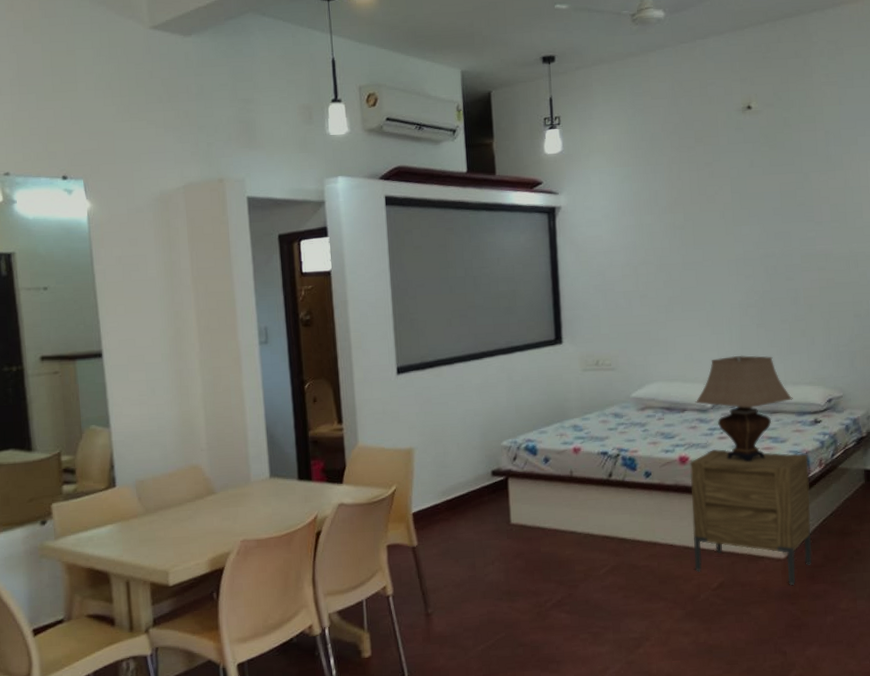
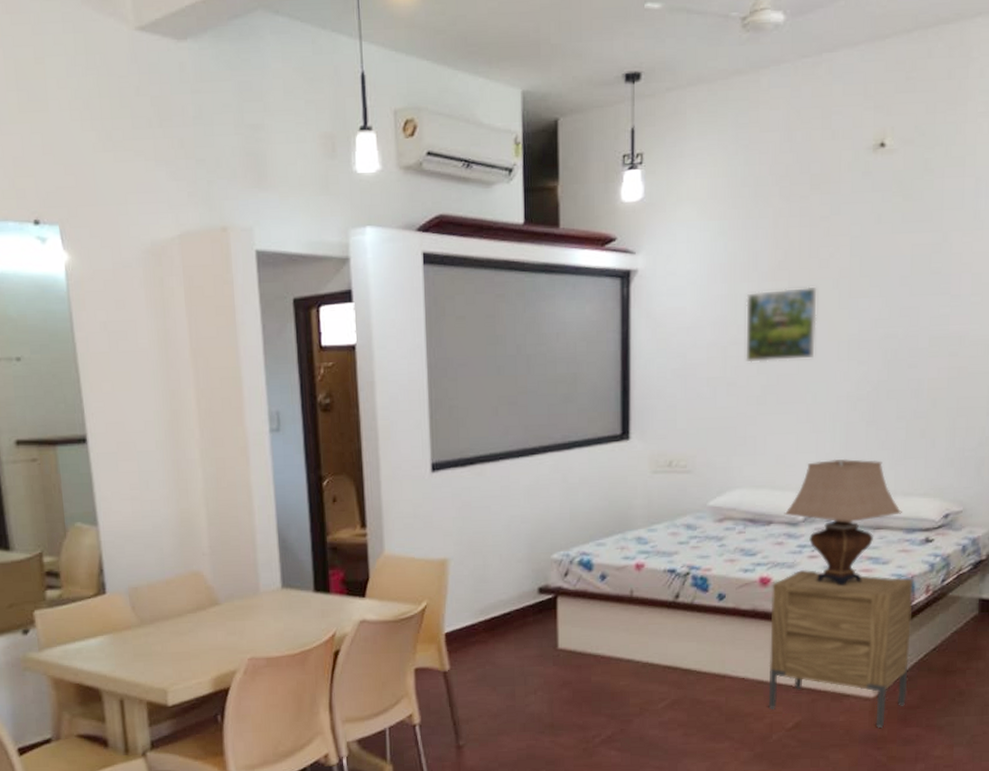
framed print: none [650,217,711,279] -> present [744,286,818,362]

